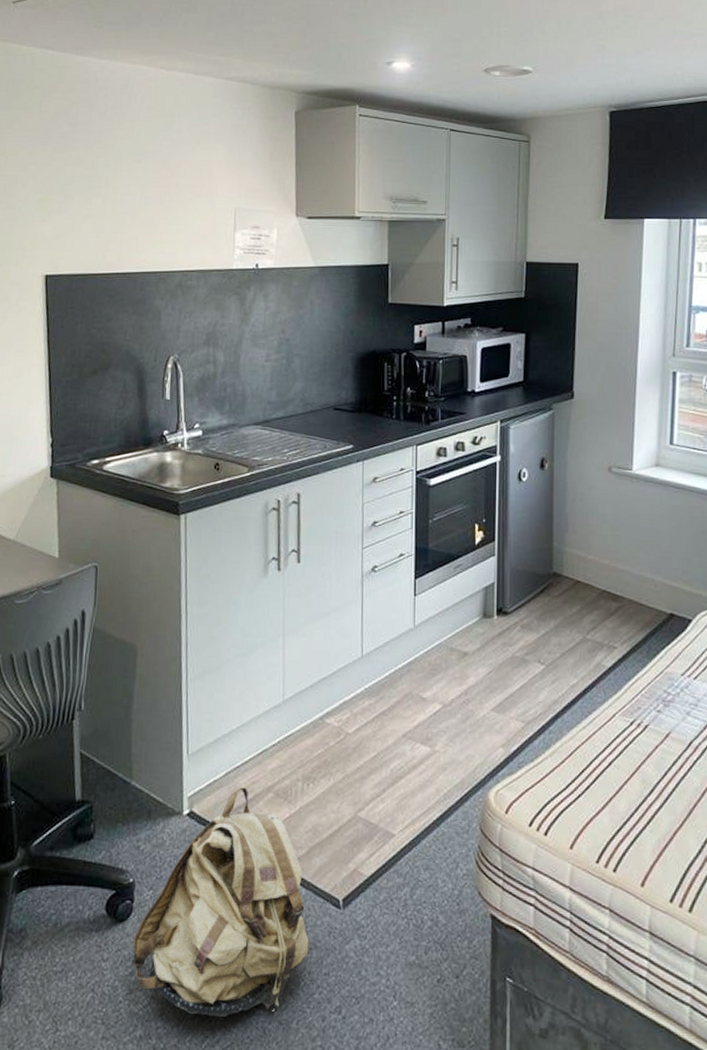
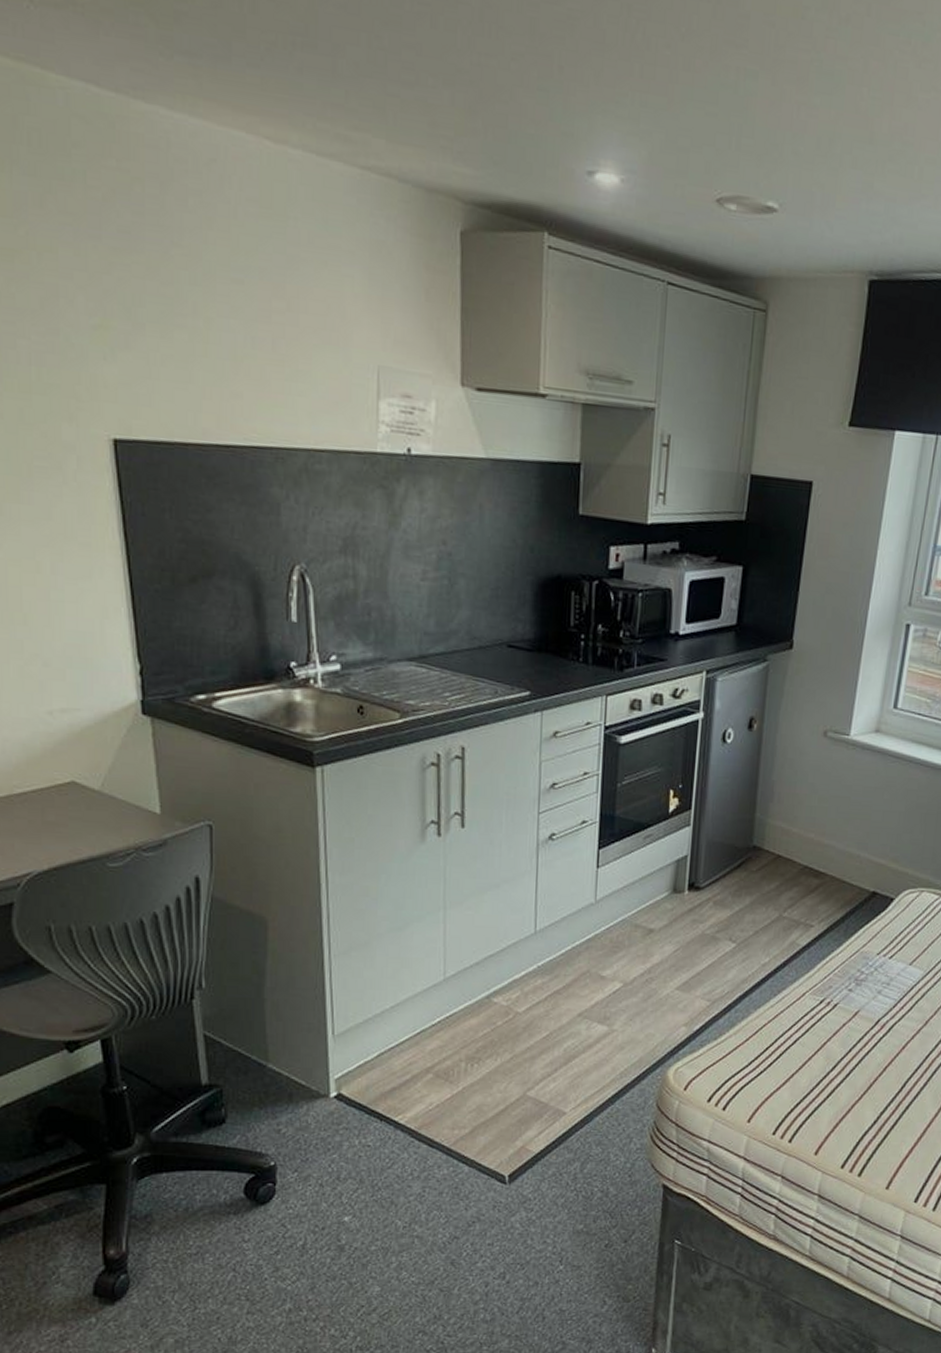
backpack: present [131,787,309,1018] -> none [276,1068,472,1289]

